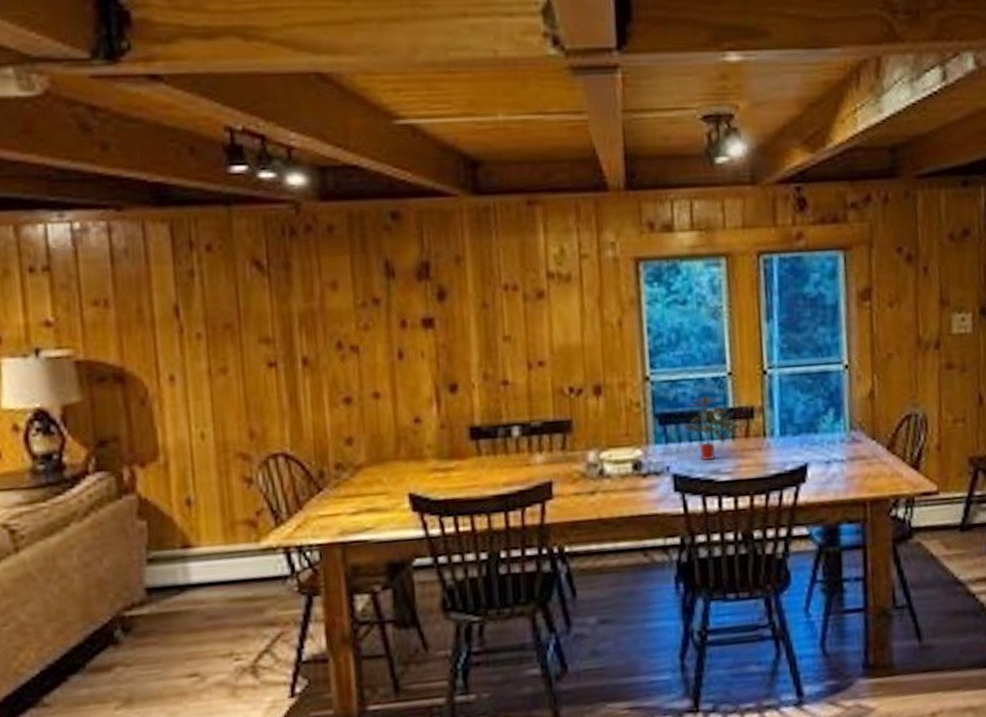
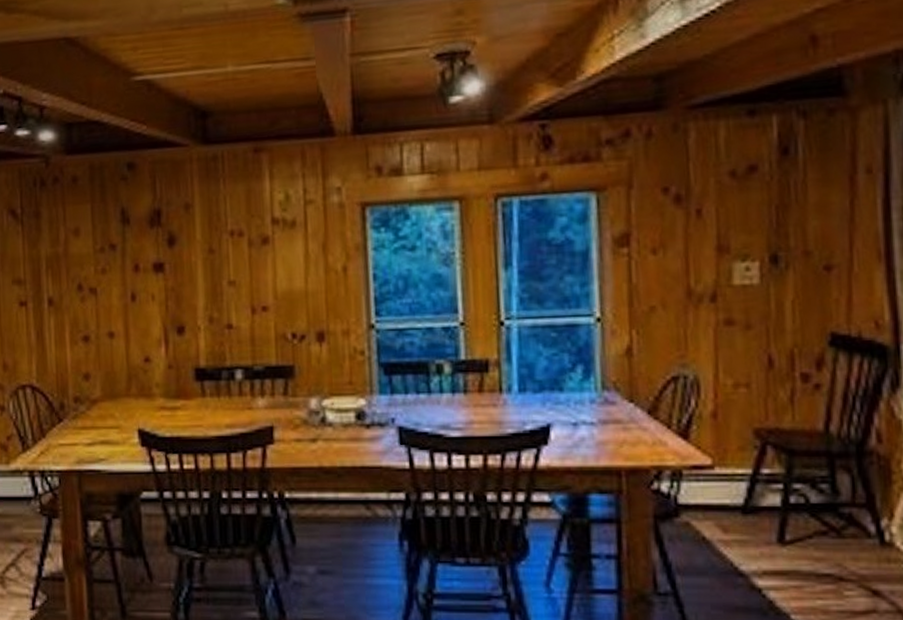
potted plant: present [683,396,747,460] -> none [410,346,481,414]

